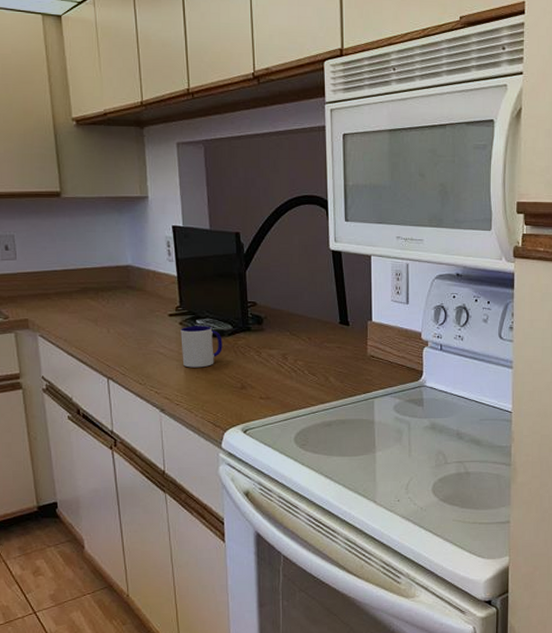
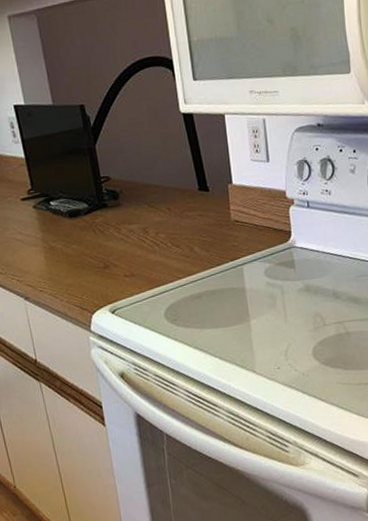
mug: present [180,326,222,368] -> none [35,206,81,252]

